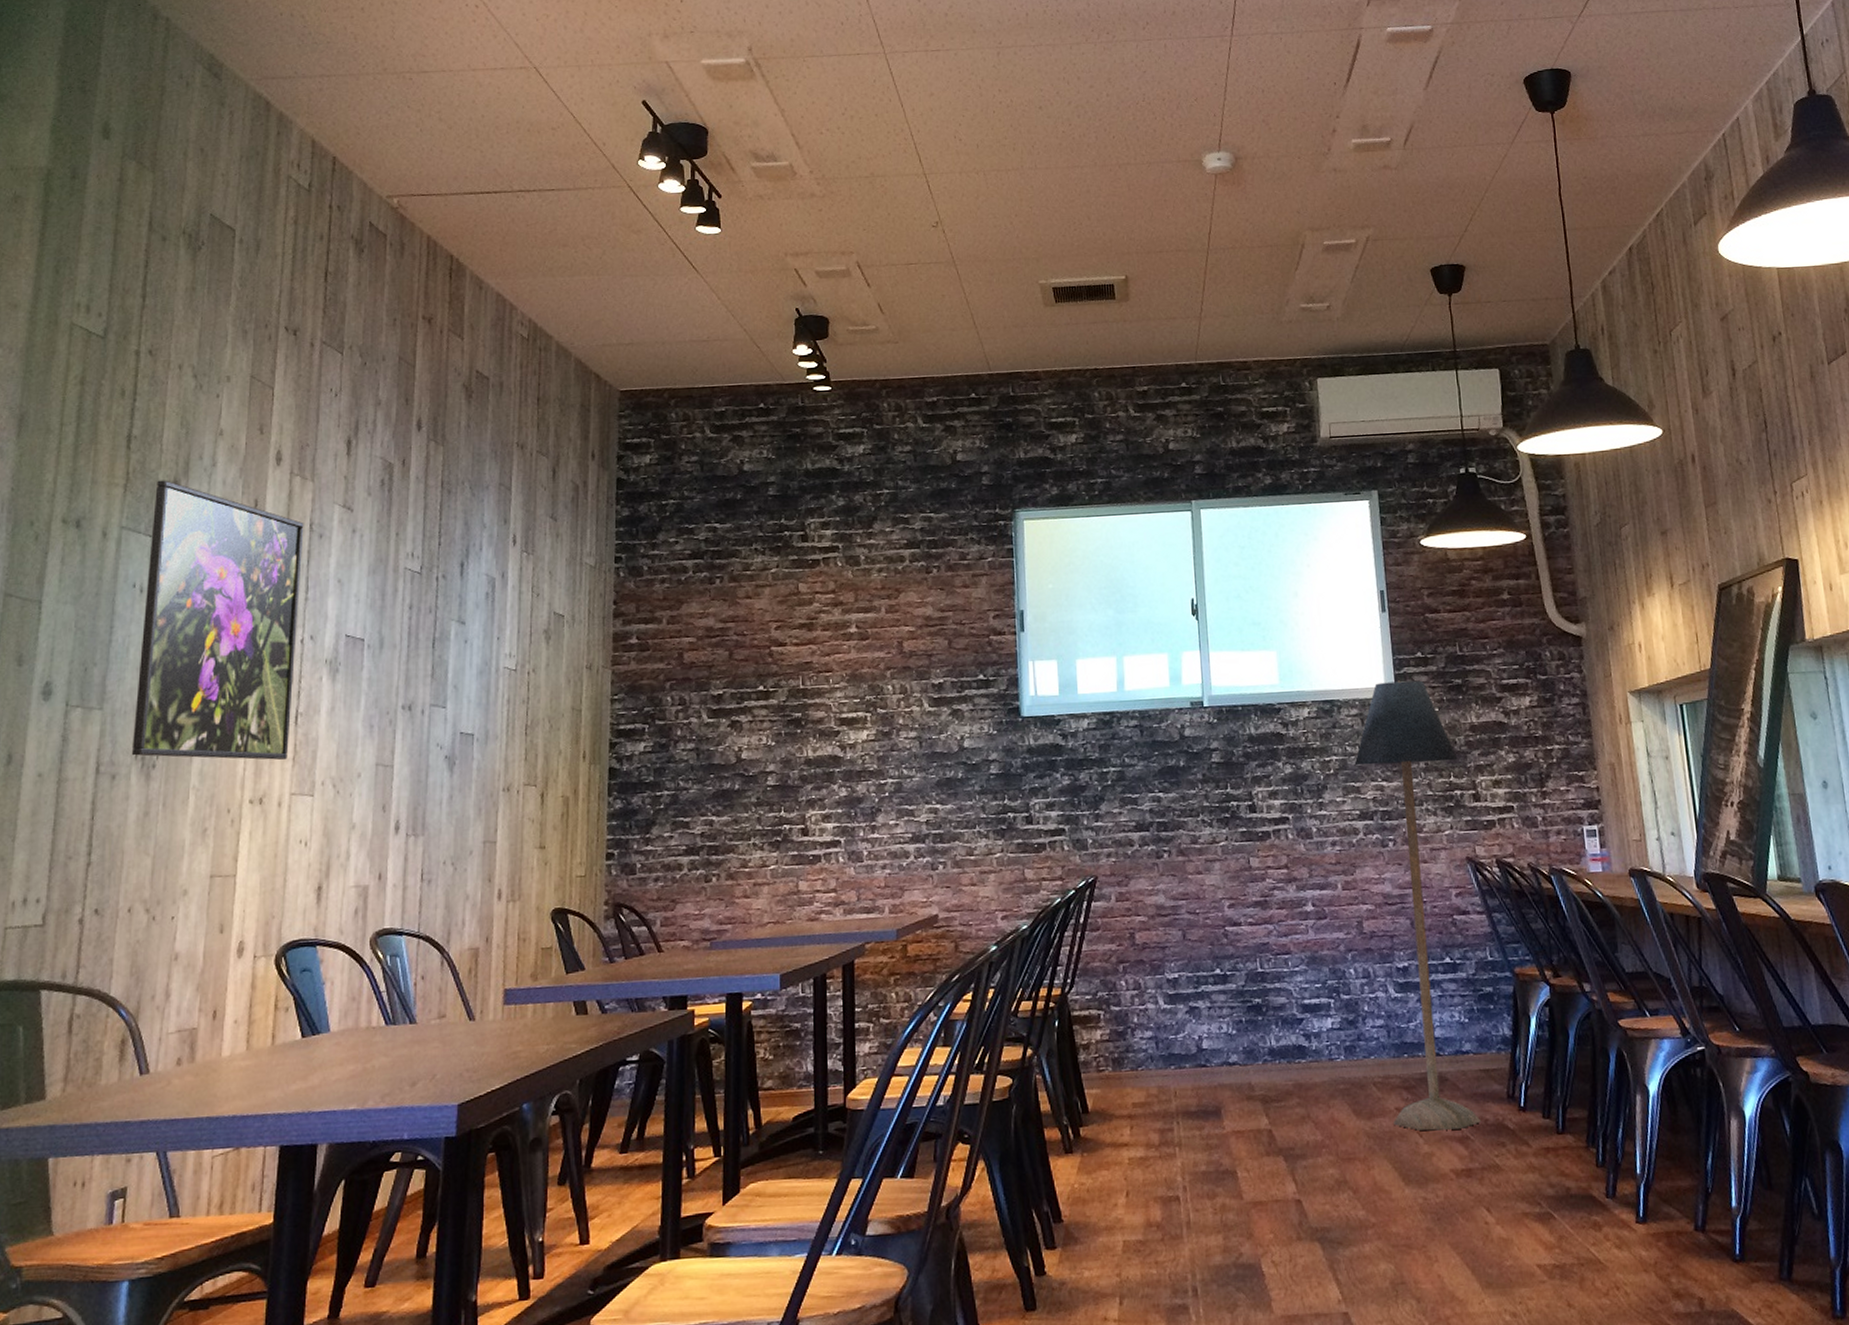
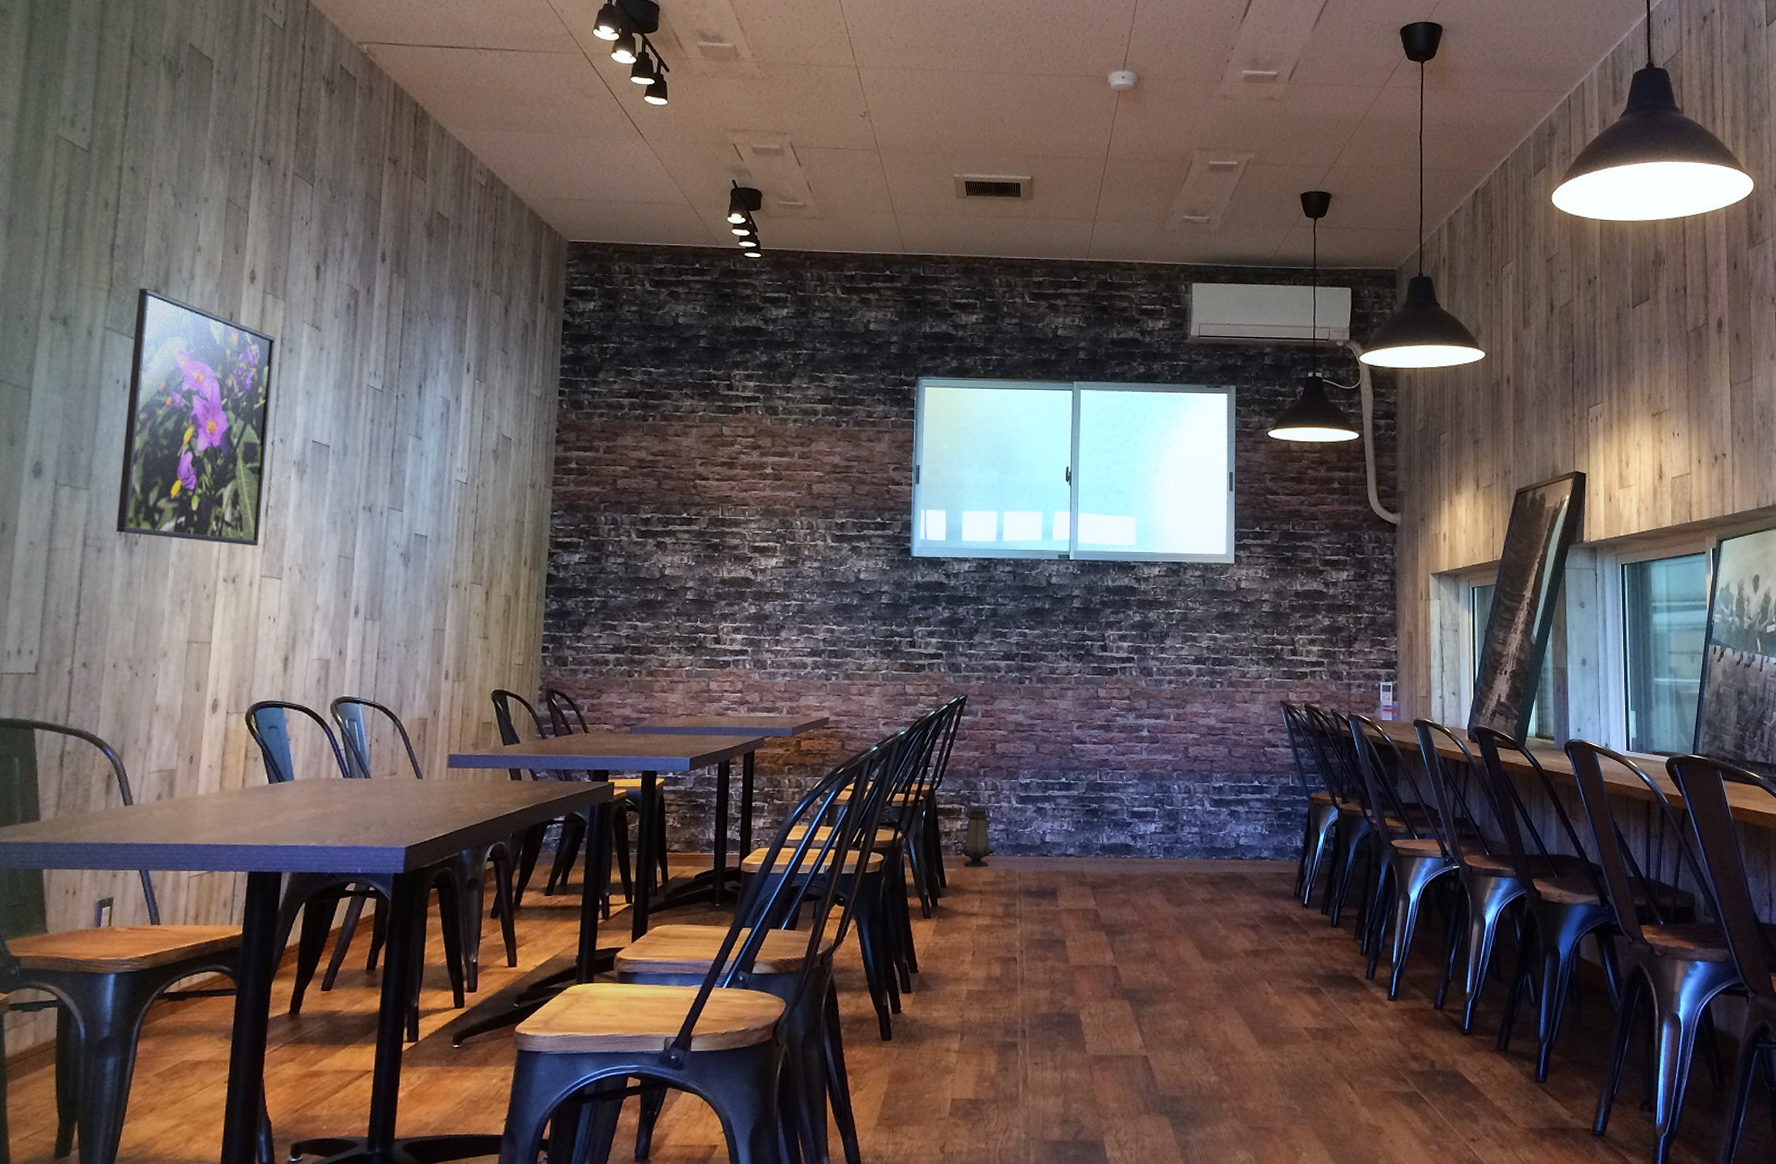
lantern: none [1100,1010,1143,1086] -> present [959,806,994,867]
floor lamp: present [1354,680,1482,1131] -> none [1194,550,1282,919]

